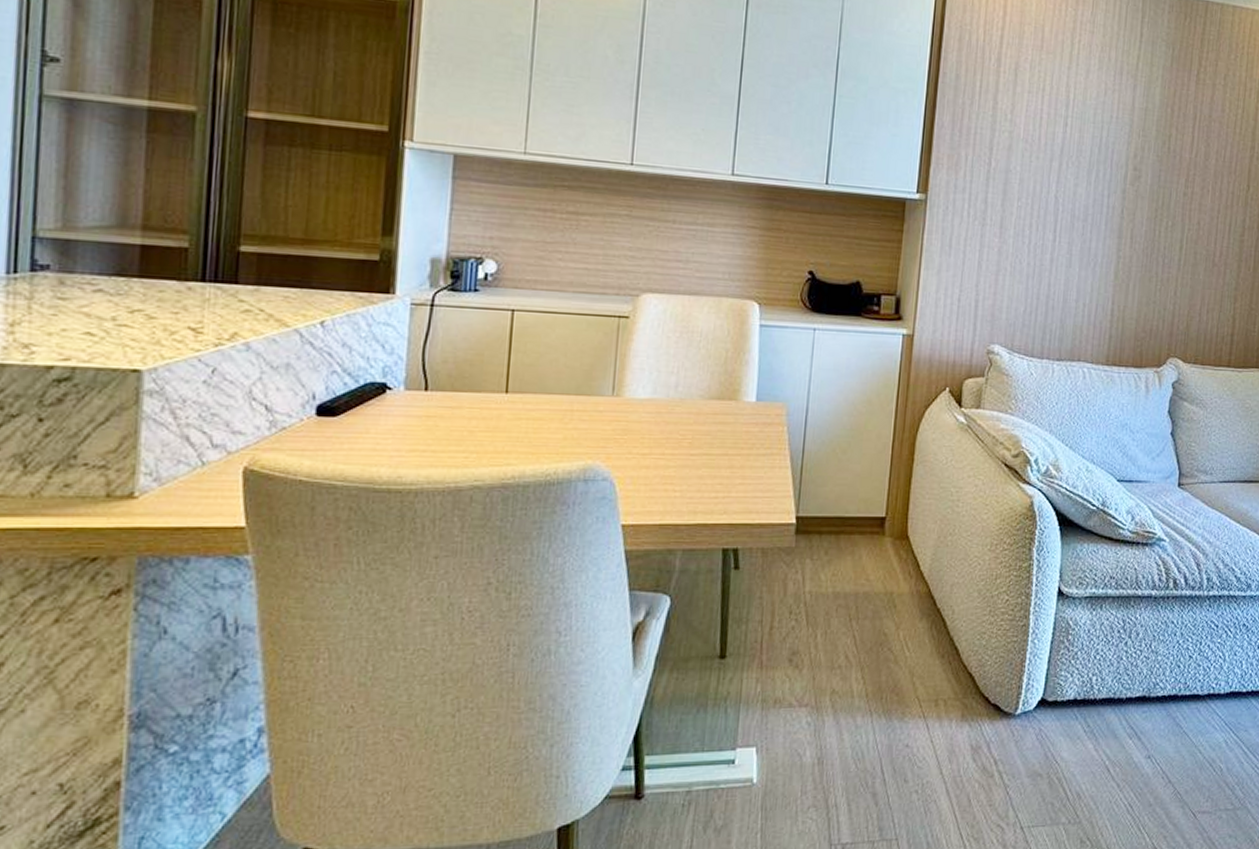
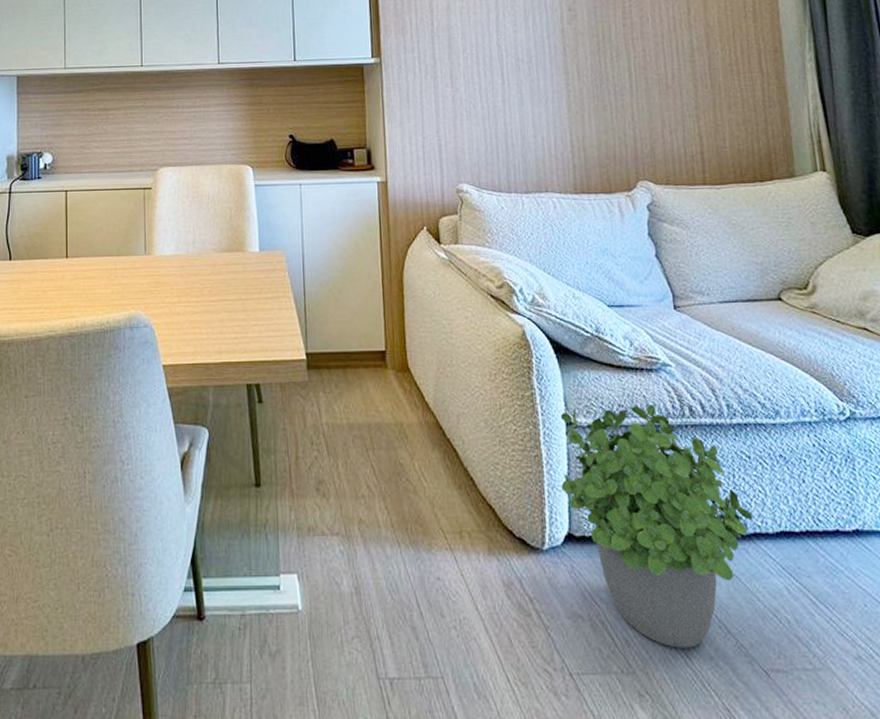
potted plant: none [1042,577,1210,798] -> present [560,404,753,648]

